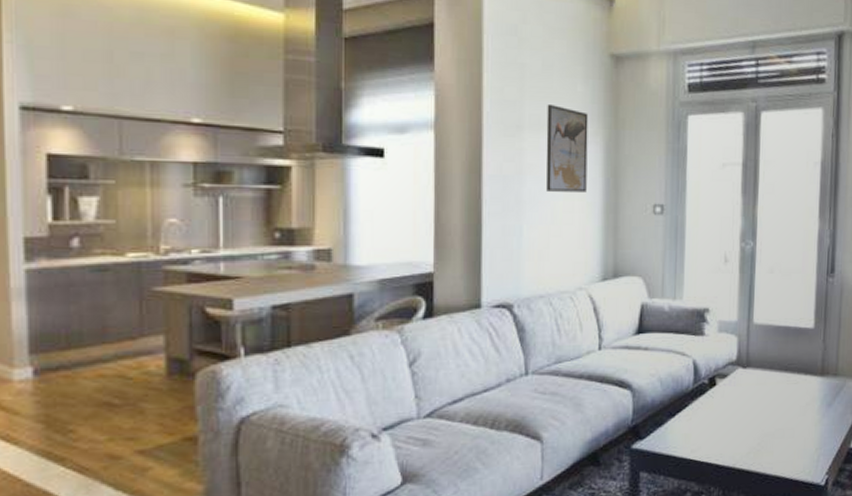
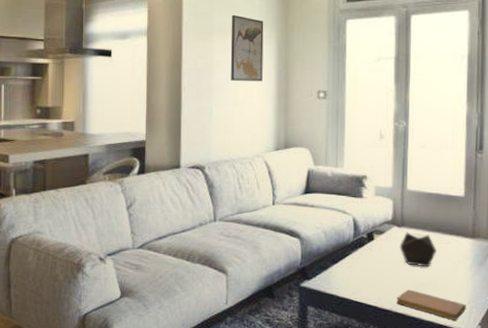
notebook: none [740,441,813,472] -> present [397,289,466,320]
decorative tray: none [744,373,784,414] -> present [399,232,436,268]

